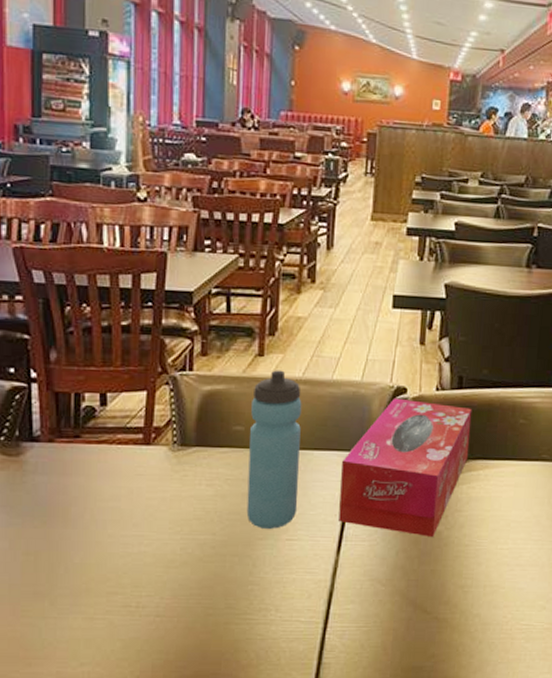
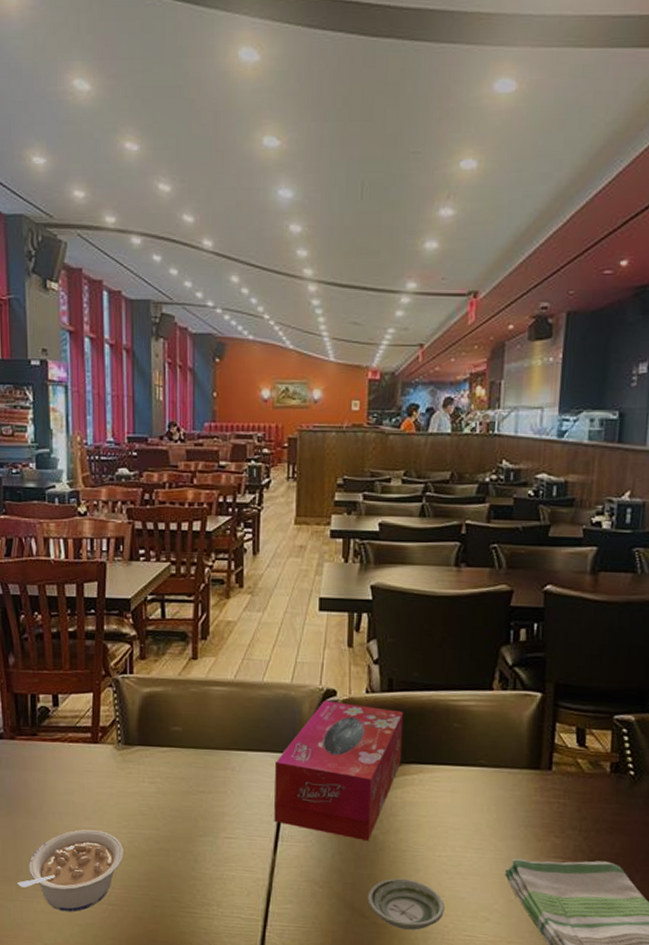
legume: none [51,538,175,627] -> present [18,830,123,912]
water bottle: present [246,370,302,529] -> none [187,673,235,827]
saucer: none [430,572,504,623] -> present [367,878,445,930]

